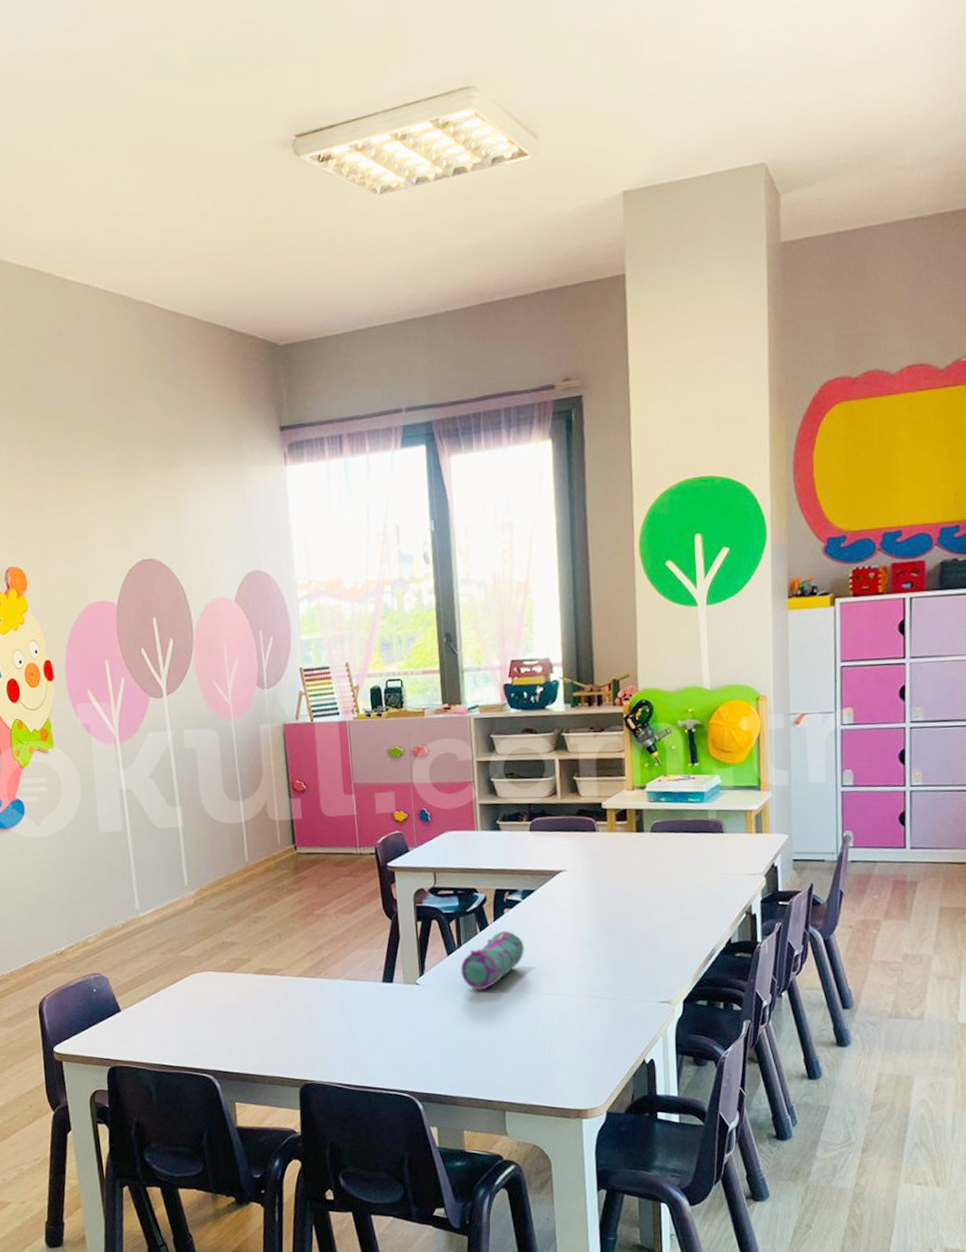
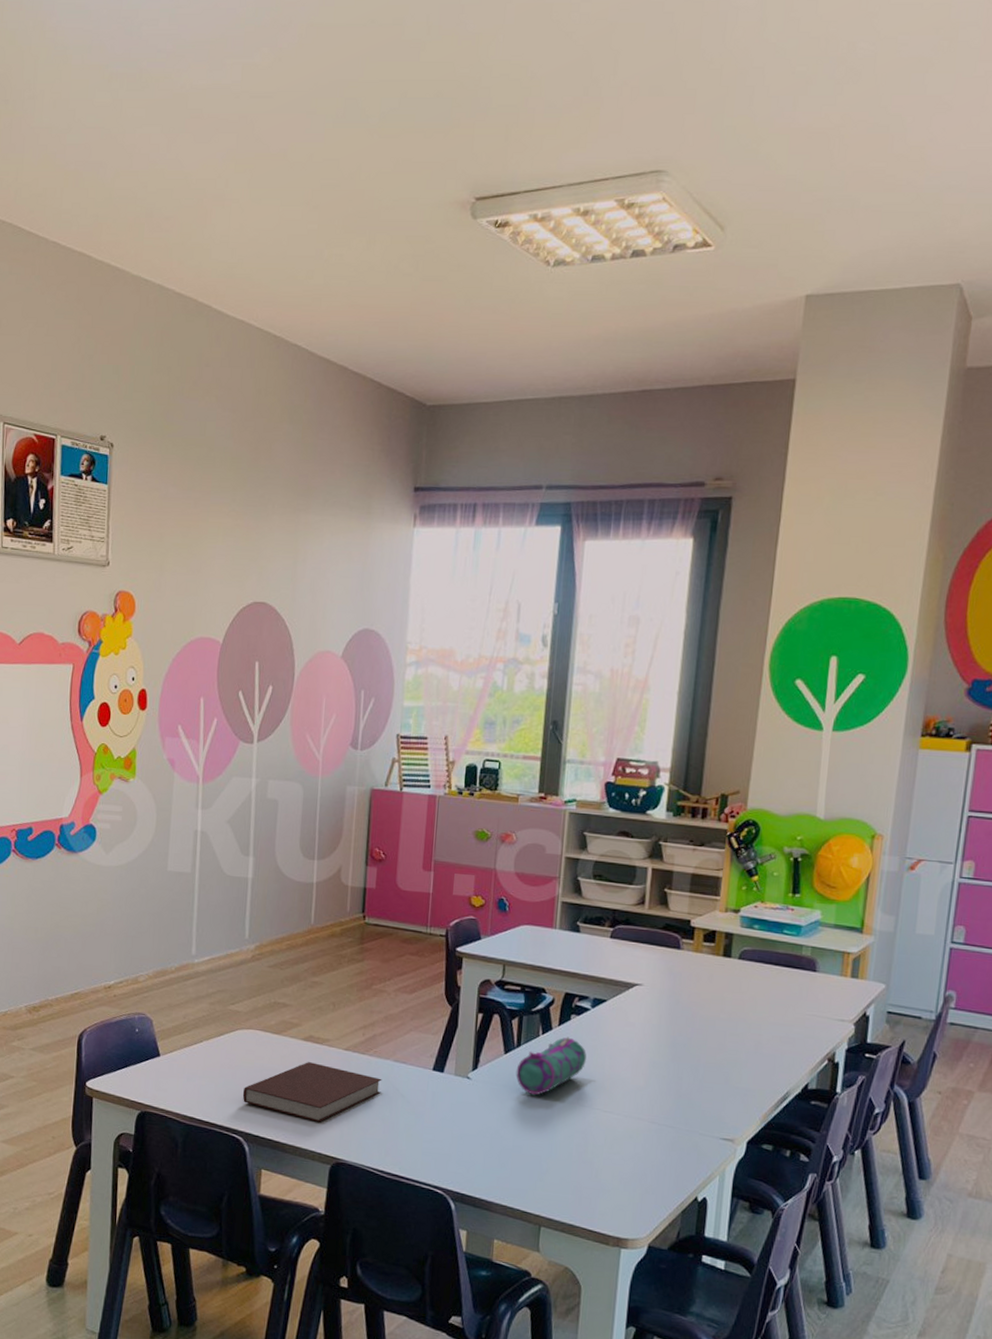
notebook: none [205,993,337,1049] -> present [242,1062,382,1123]

